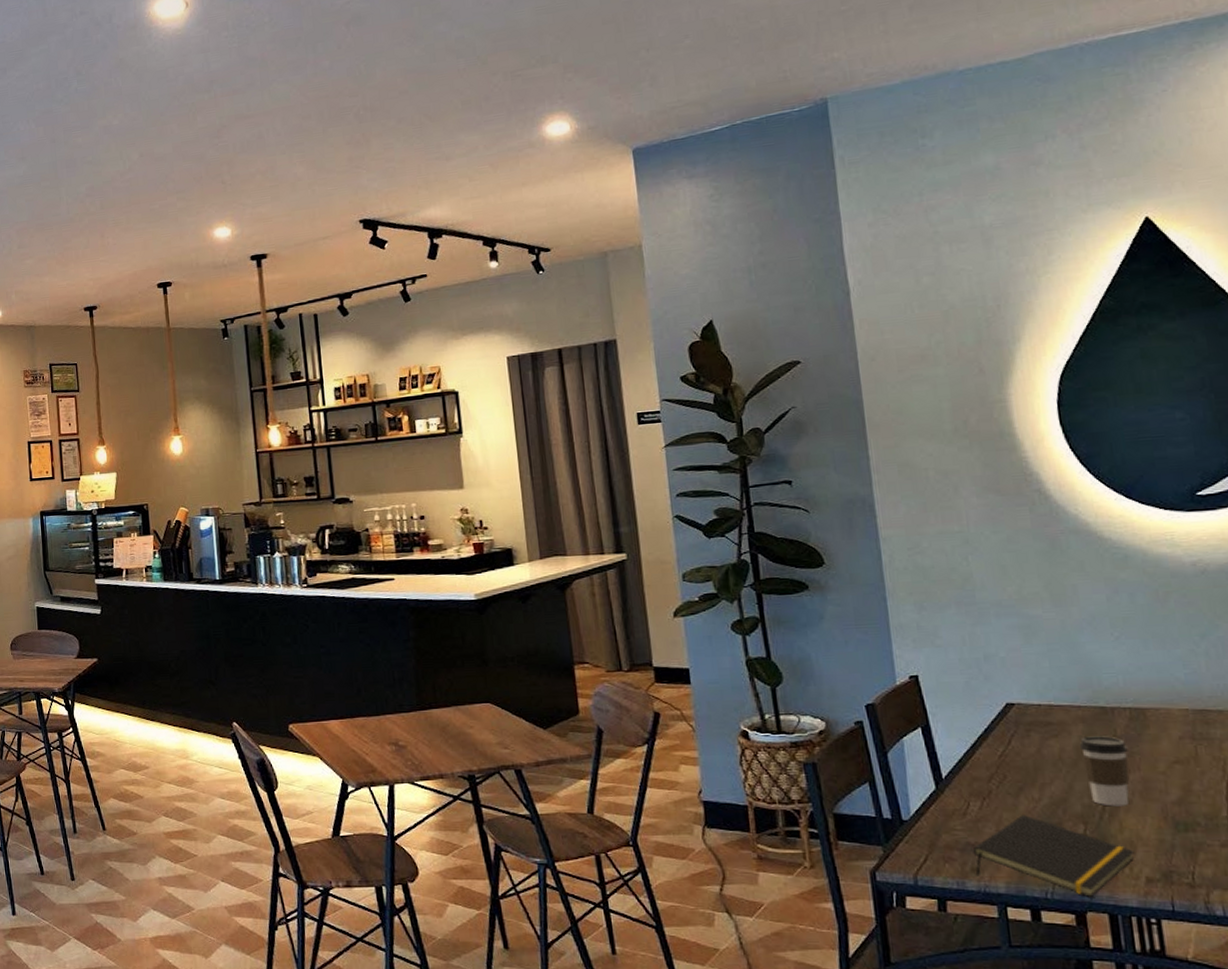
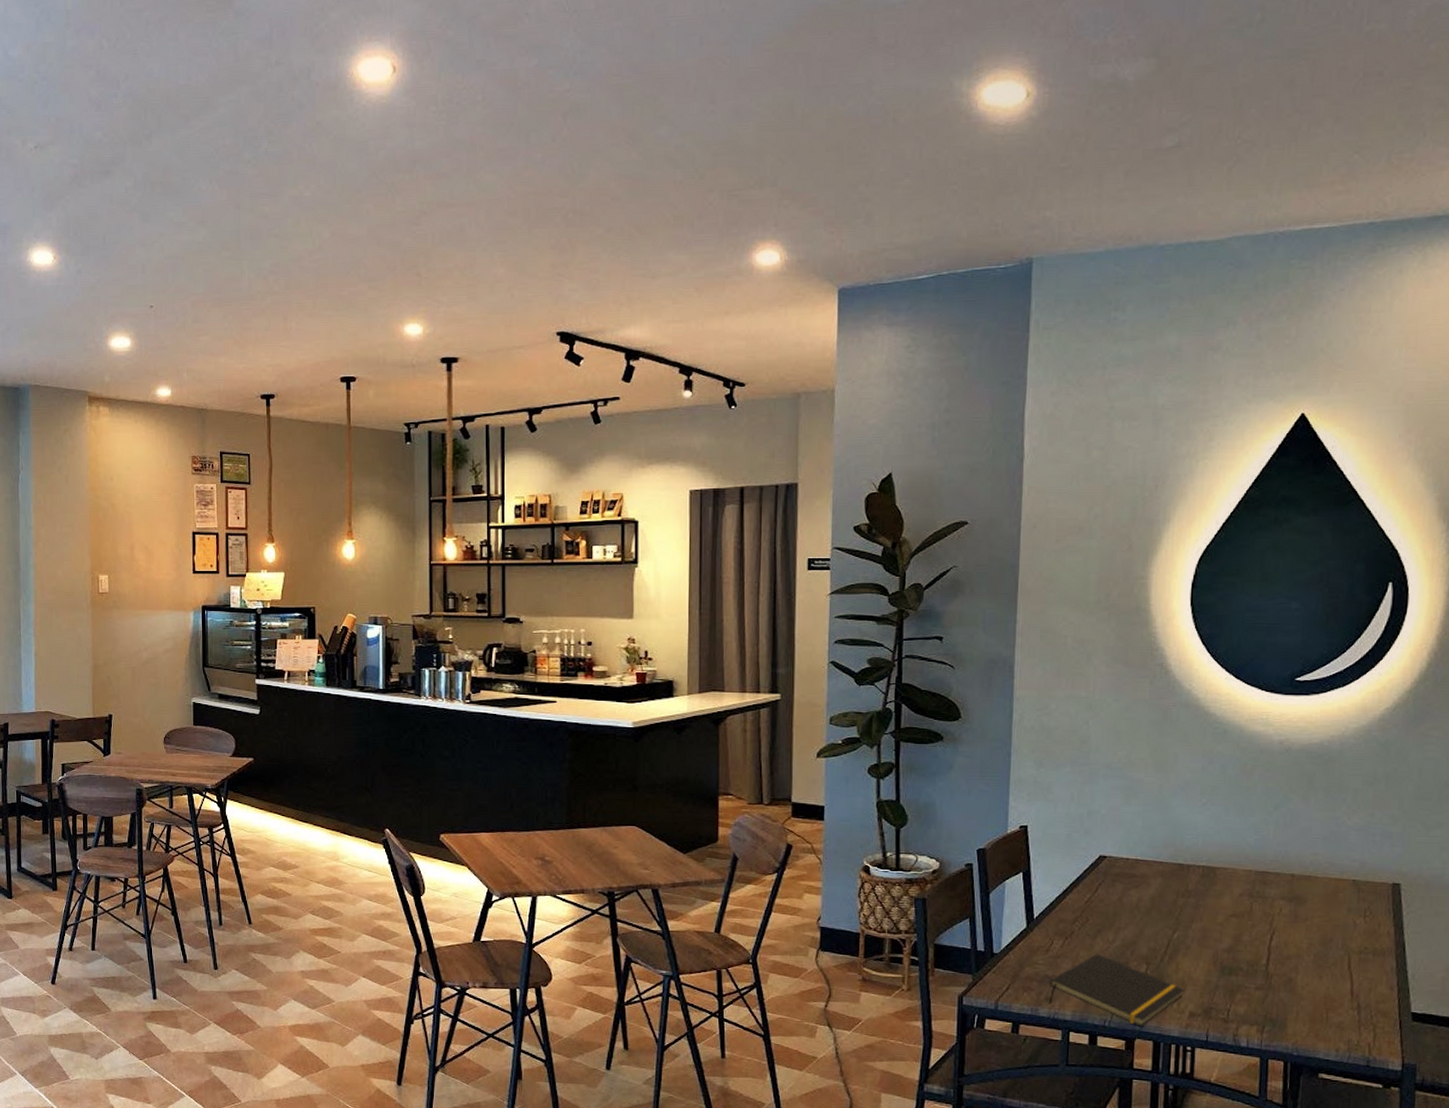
coffee cup: present [1079,736,1129,807] -> none [1155,889,1195,951]

